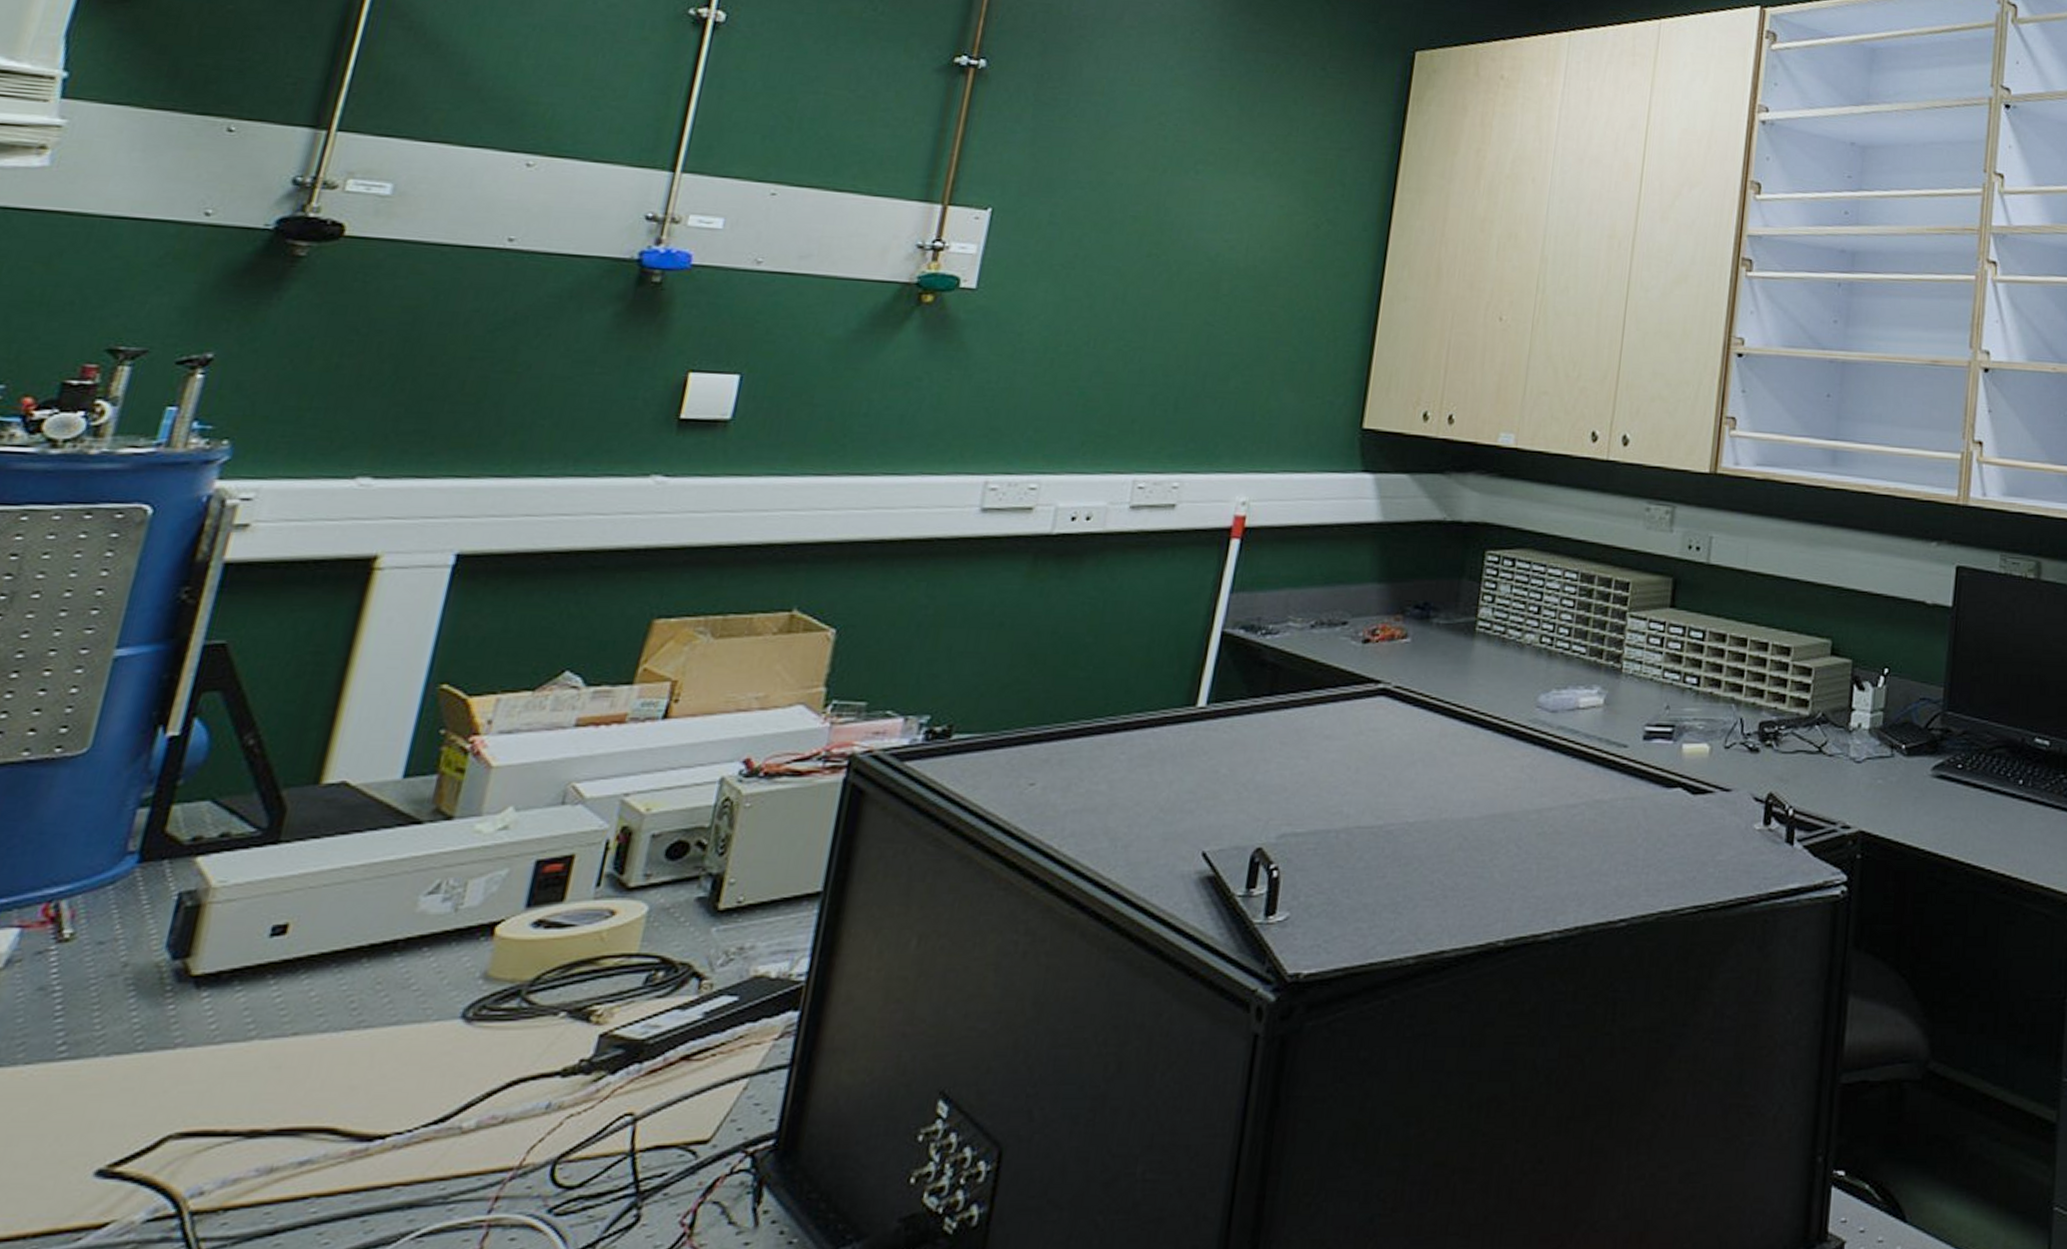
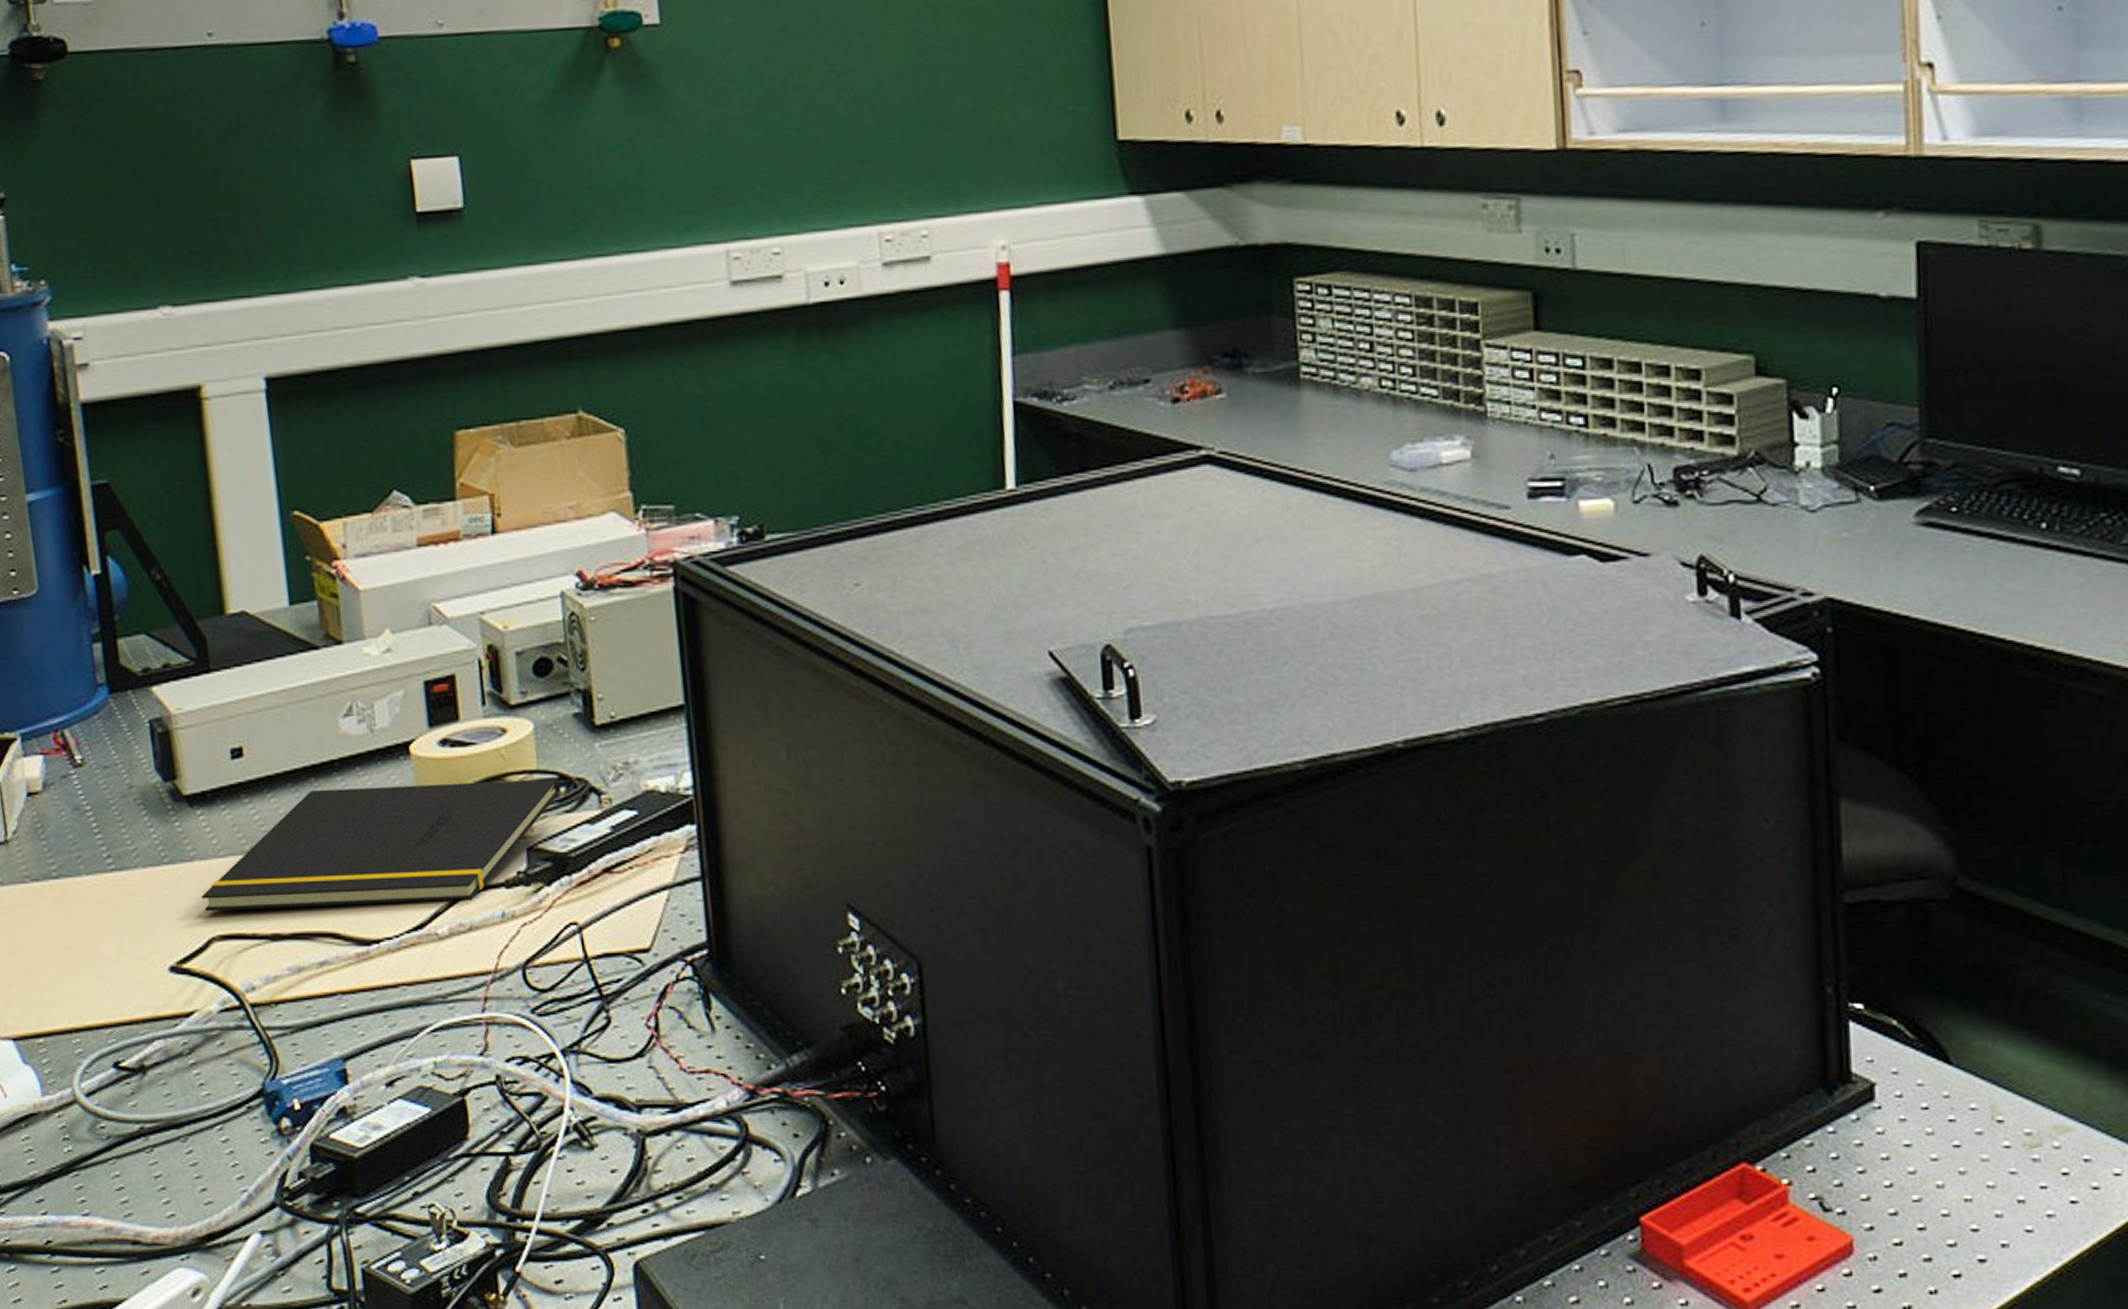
notepad: none [171,963,660,1106] -> present [202,779,561,912]

